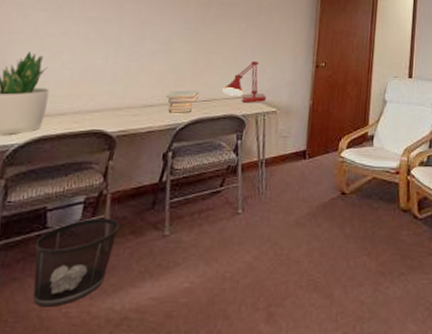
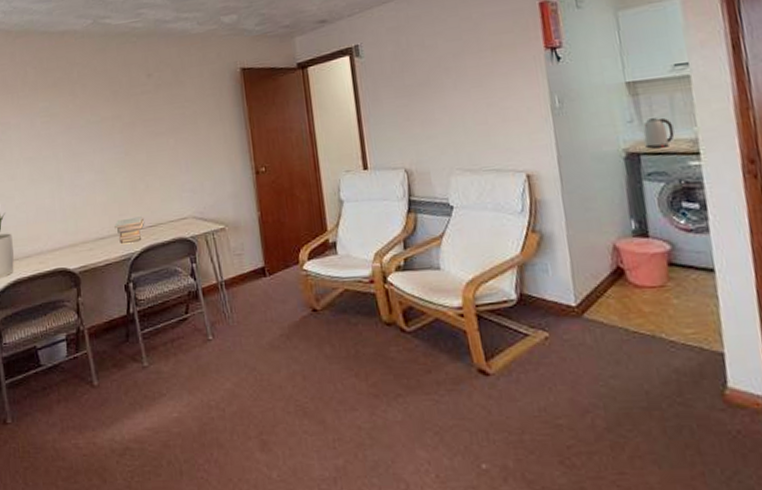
waste bin: present [32,218,120,307] -> none [35,352,102,439]
desk lamp: present [222,61,267,103] -> none [166,177,212,223]

